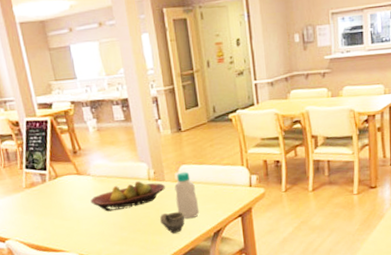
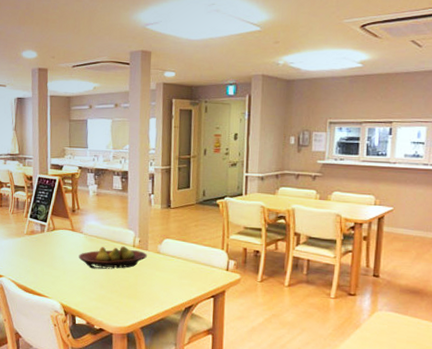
cup: present [160,211,185,234] -> none [137,279,161,301]
bottle: present [174,171,200,219] -> none [154,245,175,290]

